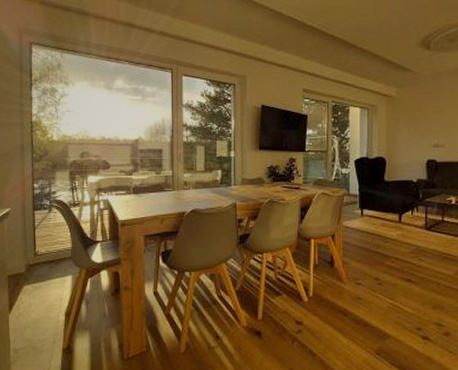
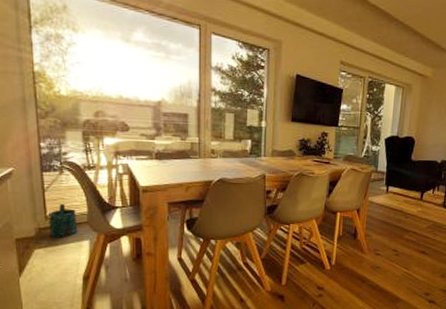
watering can: none [37,240,62,274] -> present [49,203,78,238]

